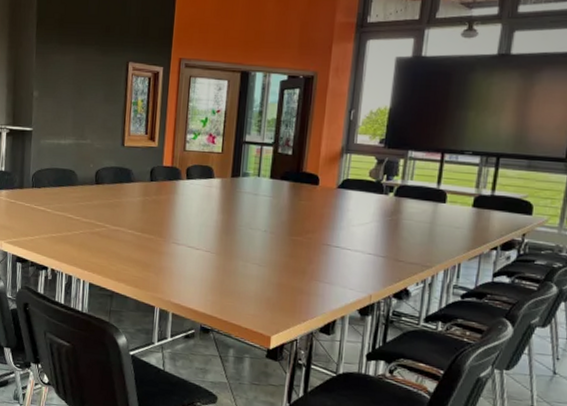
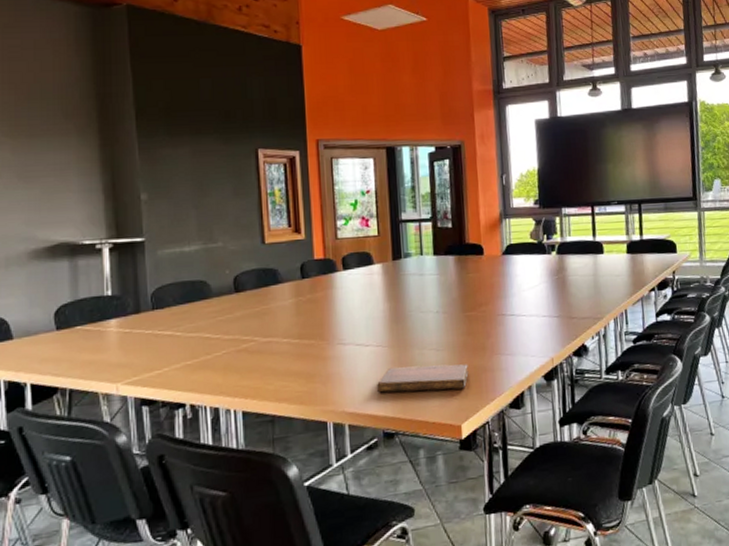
notebook: none [201,272,286,305] -> present [377,364,469,393]

